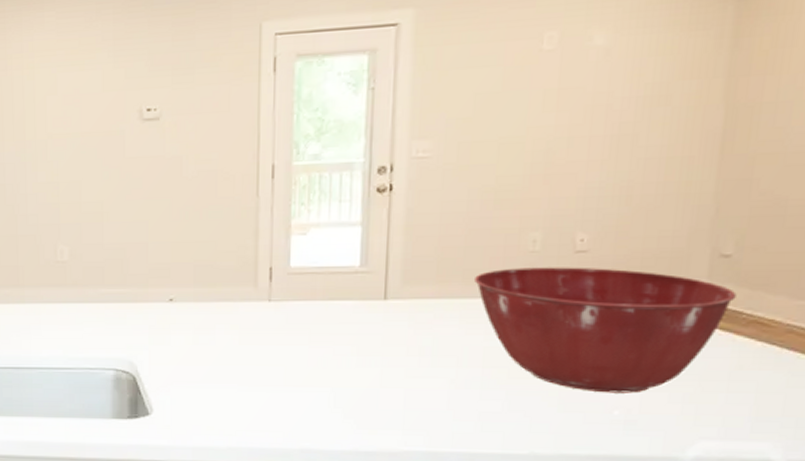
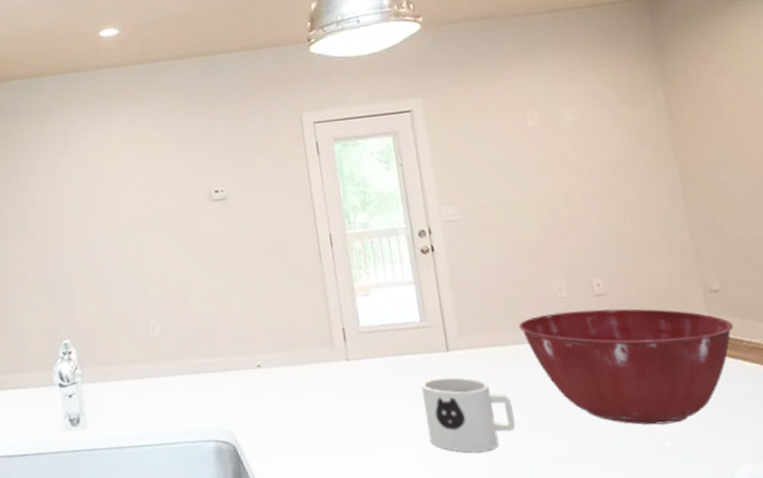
mug: none [346,326,448,403] -> present [421,377,516,452]

